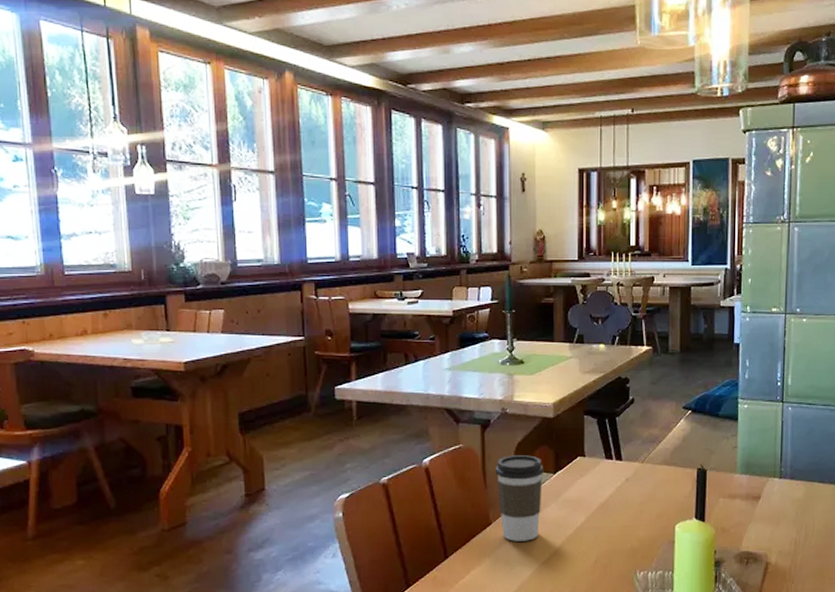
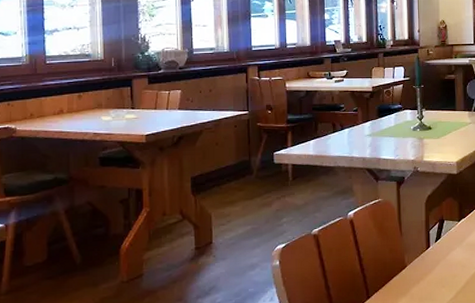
coffee cup: present [495,455,544,541] -> none [409,206,450,281]

